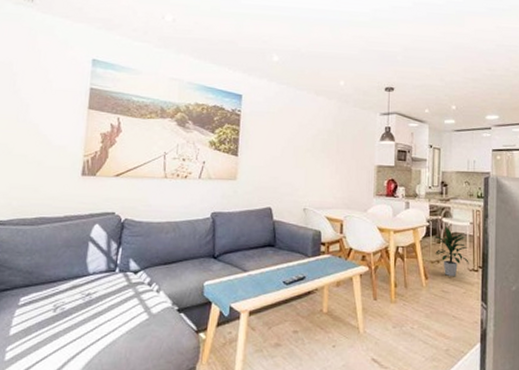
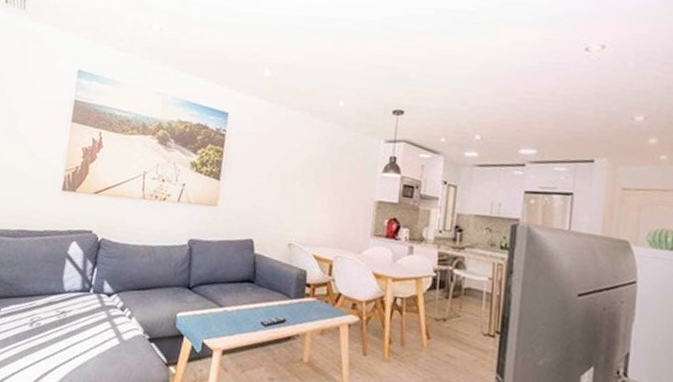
indoor plant: present [434,227,469,277] -> none [441,280,484,340]

